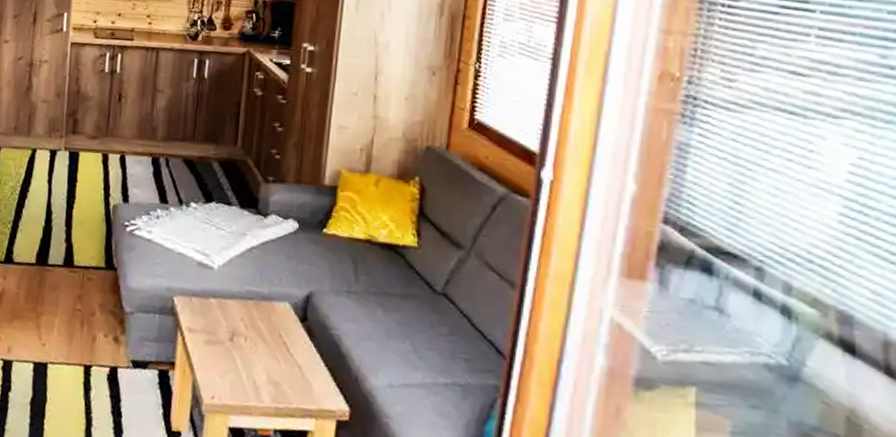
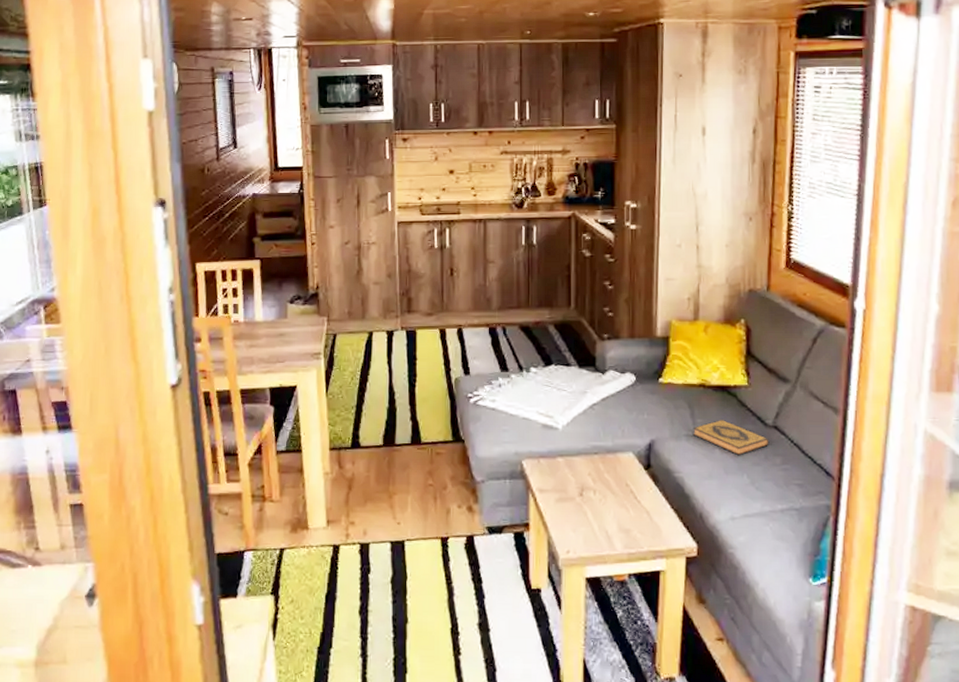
hardback book: none [354,279,437,321] -> present [692,420,770,456]

